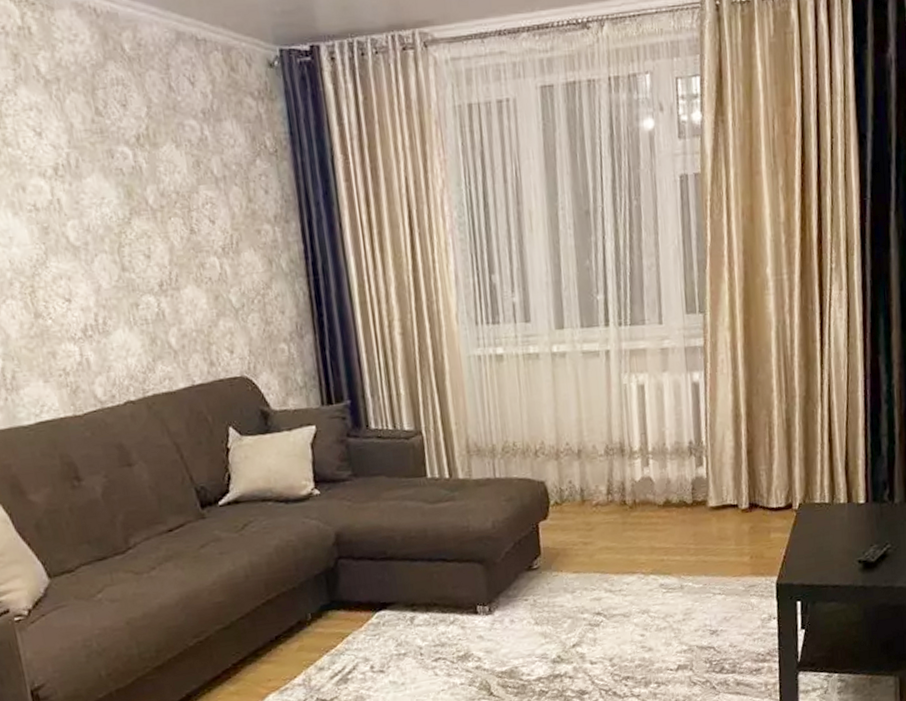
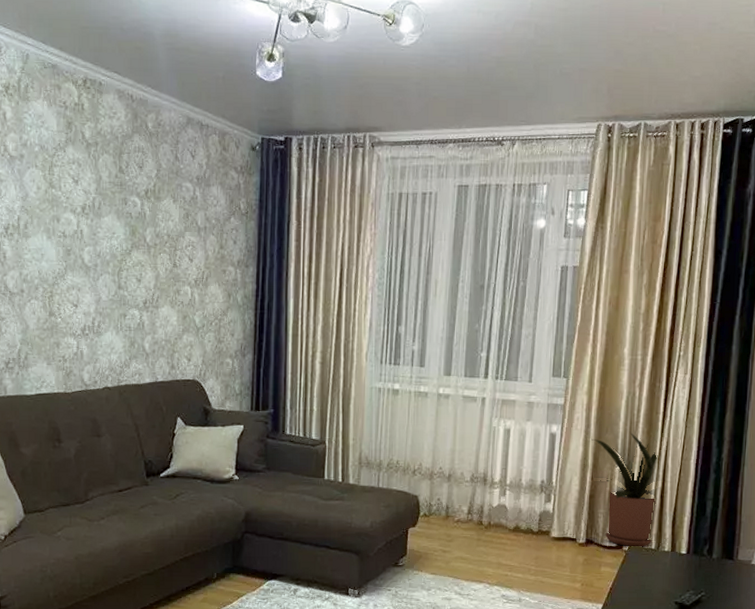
house plant: none [741,369,825,505] -> present [591,432,658,547]

